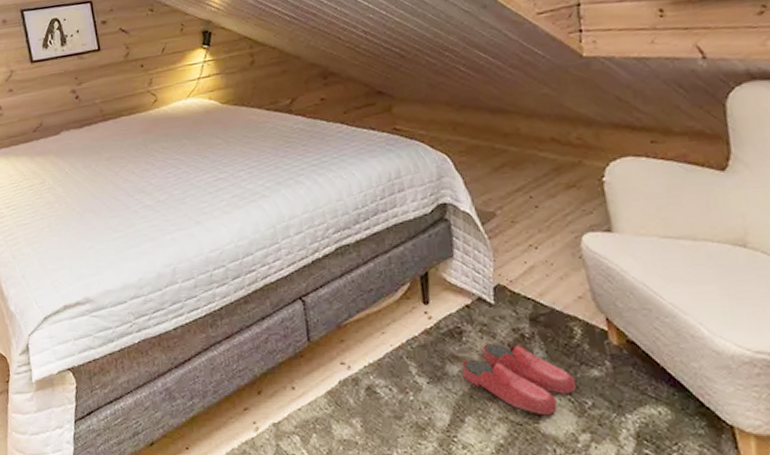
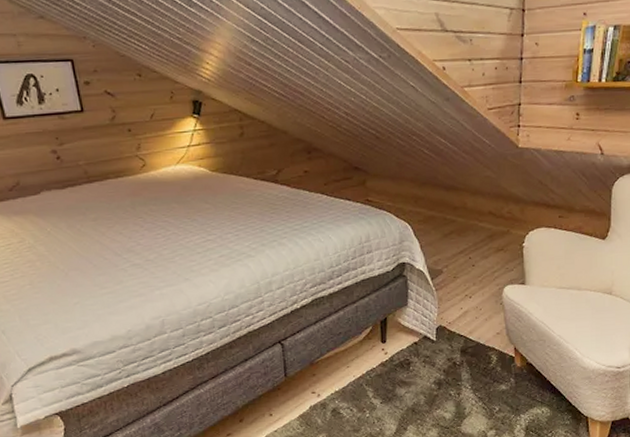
slippers: present [461,343,576,416] -> none [408,370,489,420]

